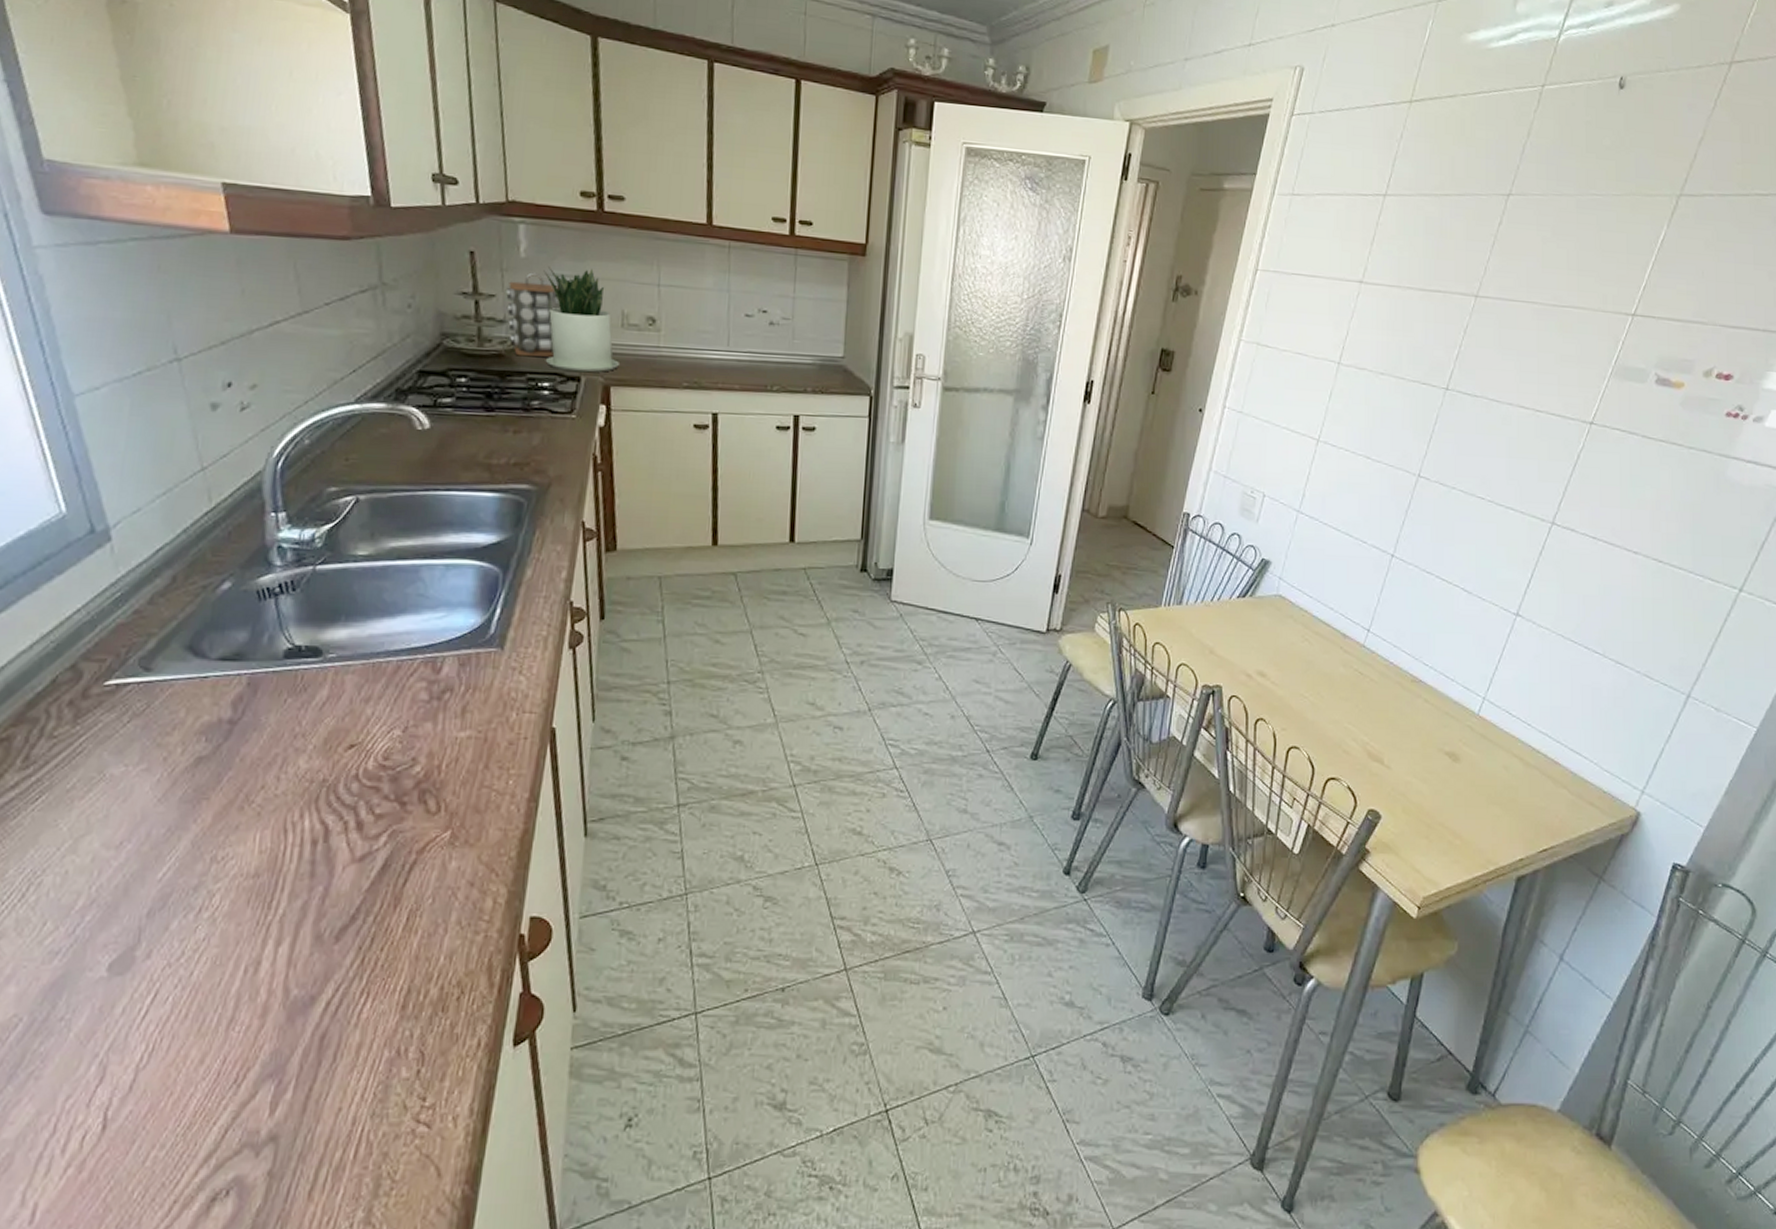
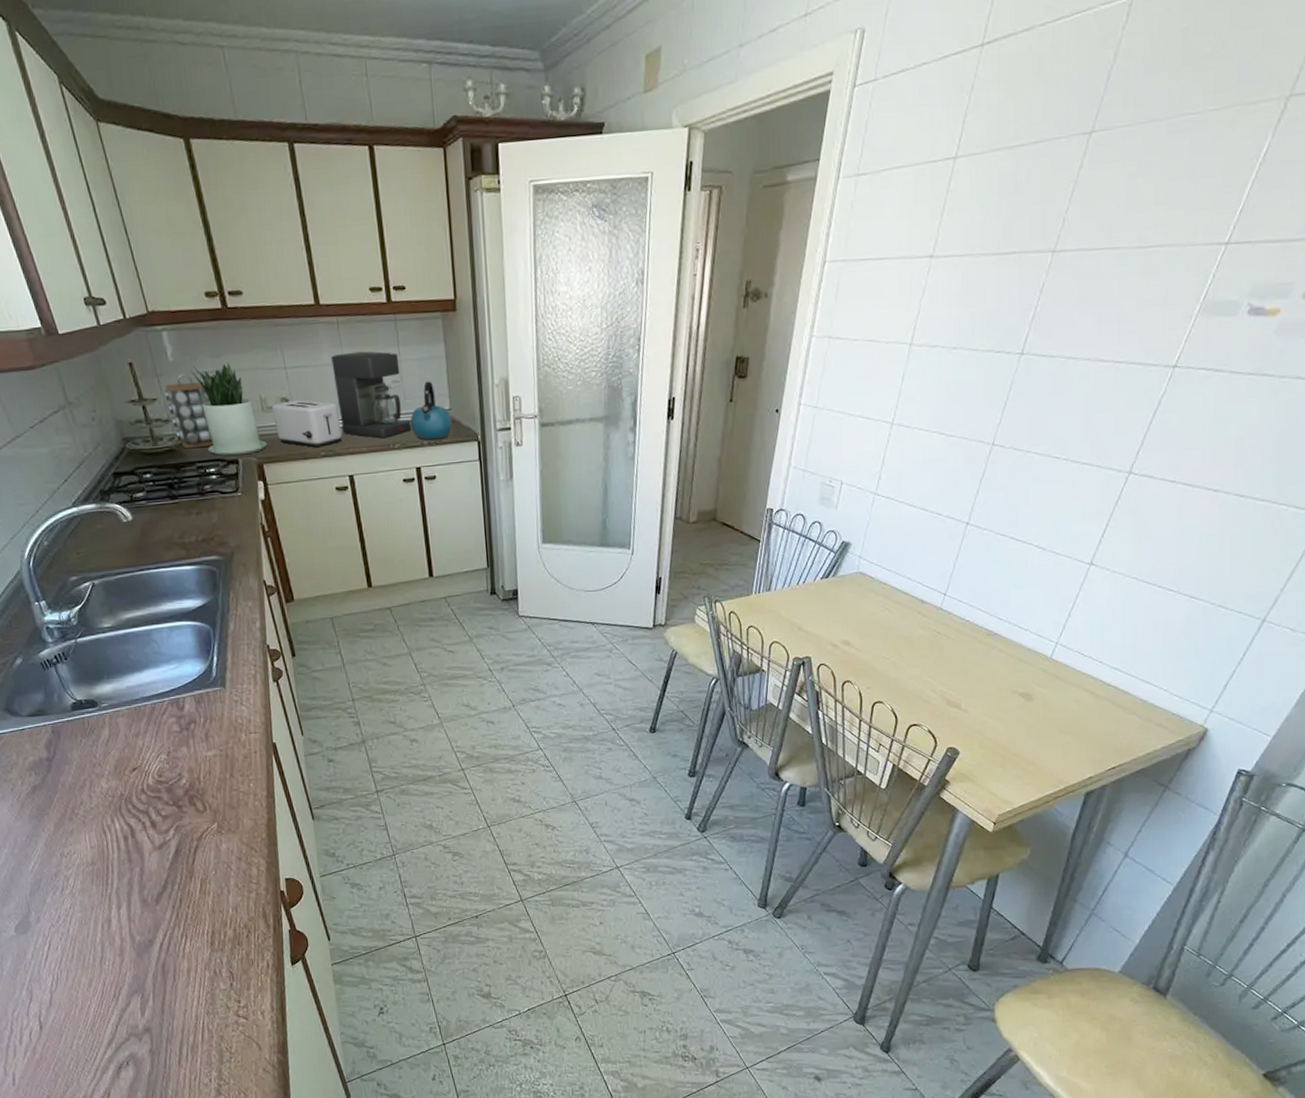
toaster: none [633,321,713,377] -> present [271,399,342,448]
coffee maker: none [714,280,796,378] -> present [331,351,412,439]
kettle: none [795,323,843,388] -> present [410,381,452,441]

